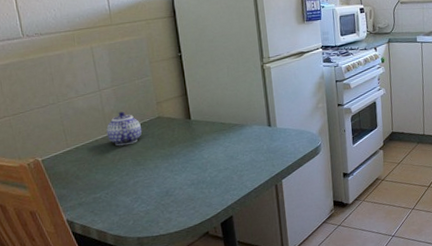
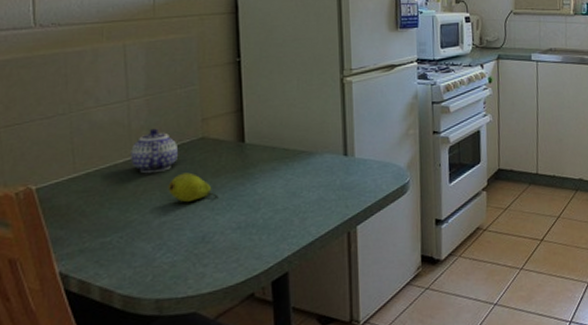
fruit: none [137,144,175,167] -> present [168,172,219,203]

